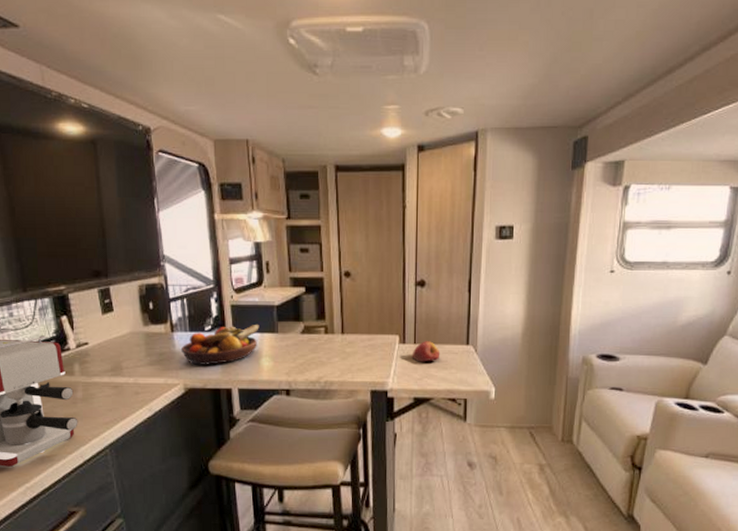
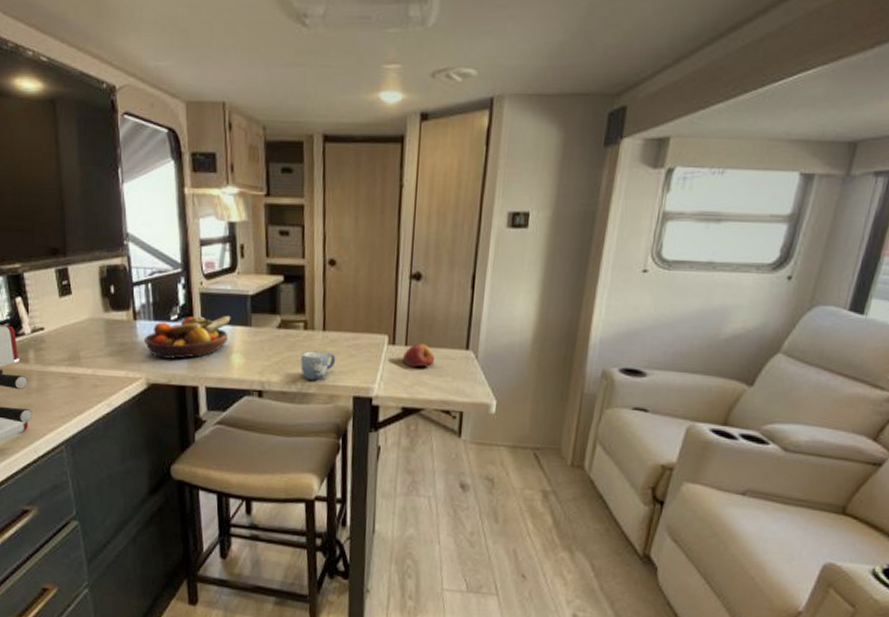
mug: none [323,351,354,378] -> present [300,350,336,381]

